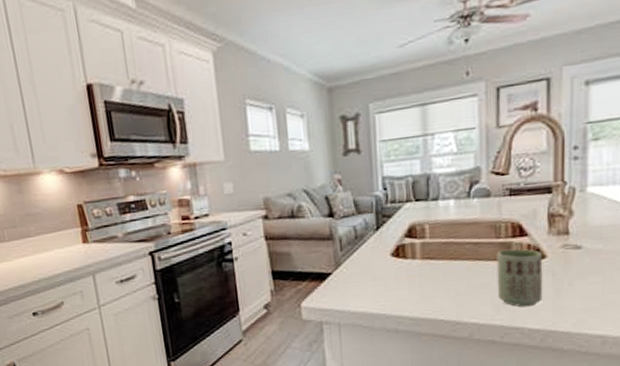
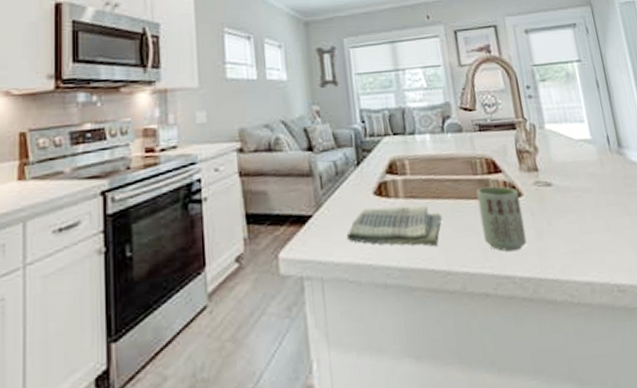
dish towel: none [362,265,458,301] -> present [346,205,443,247]

